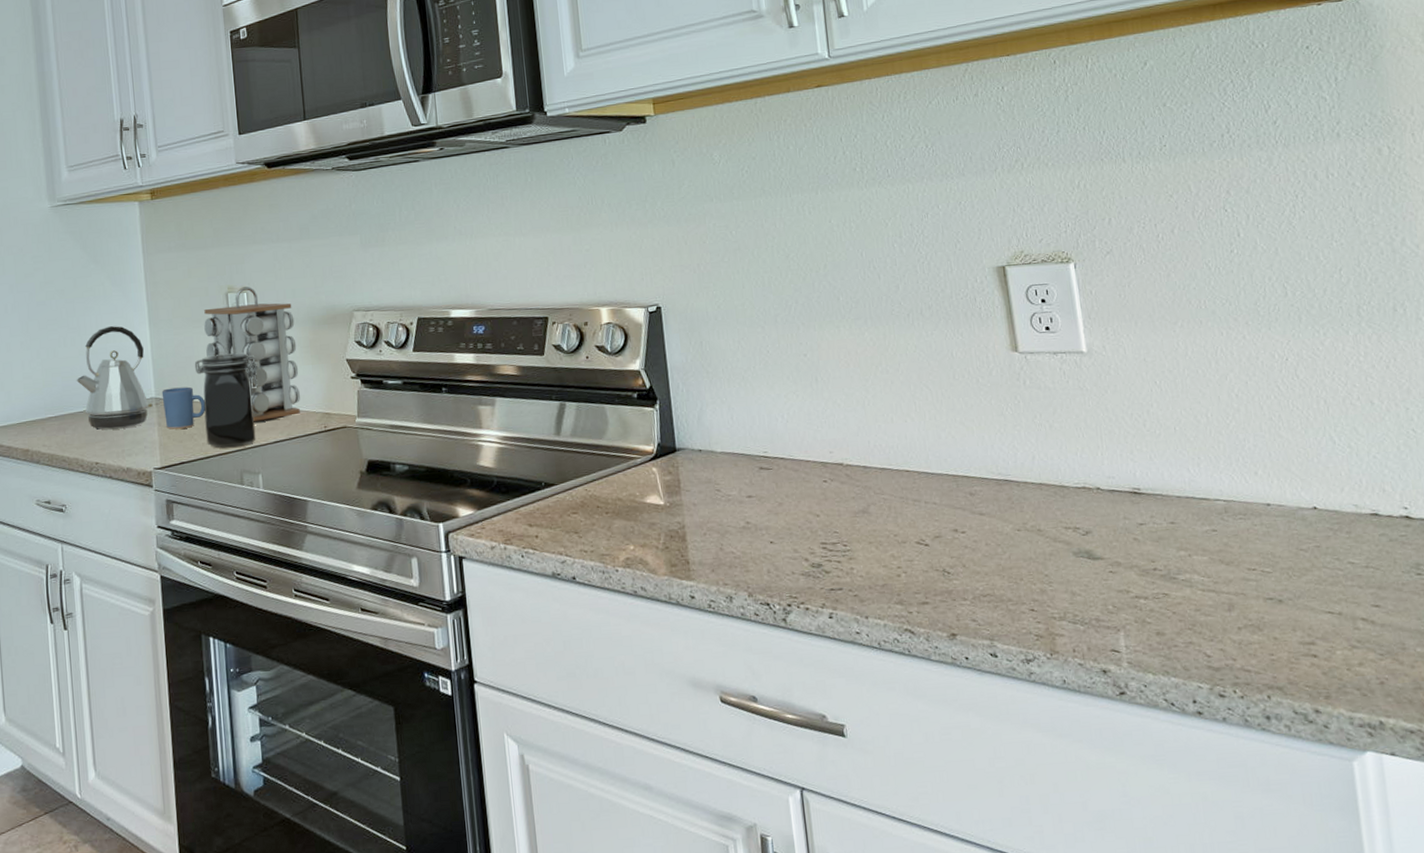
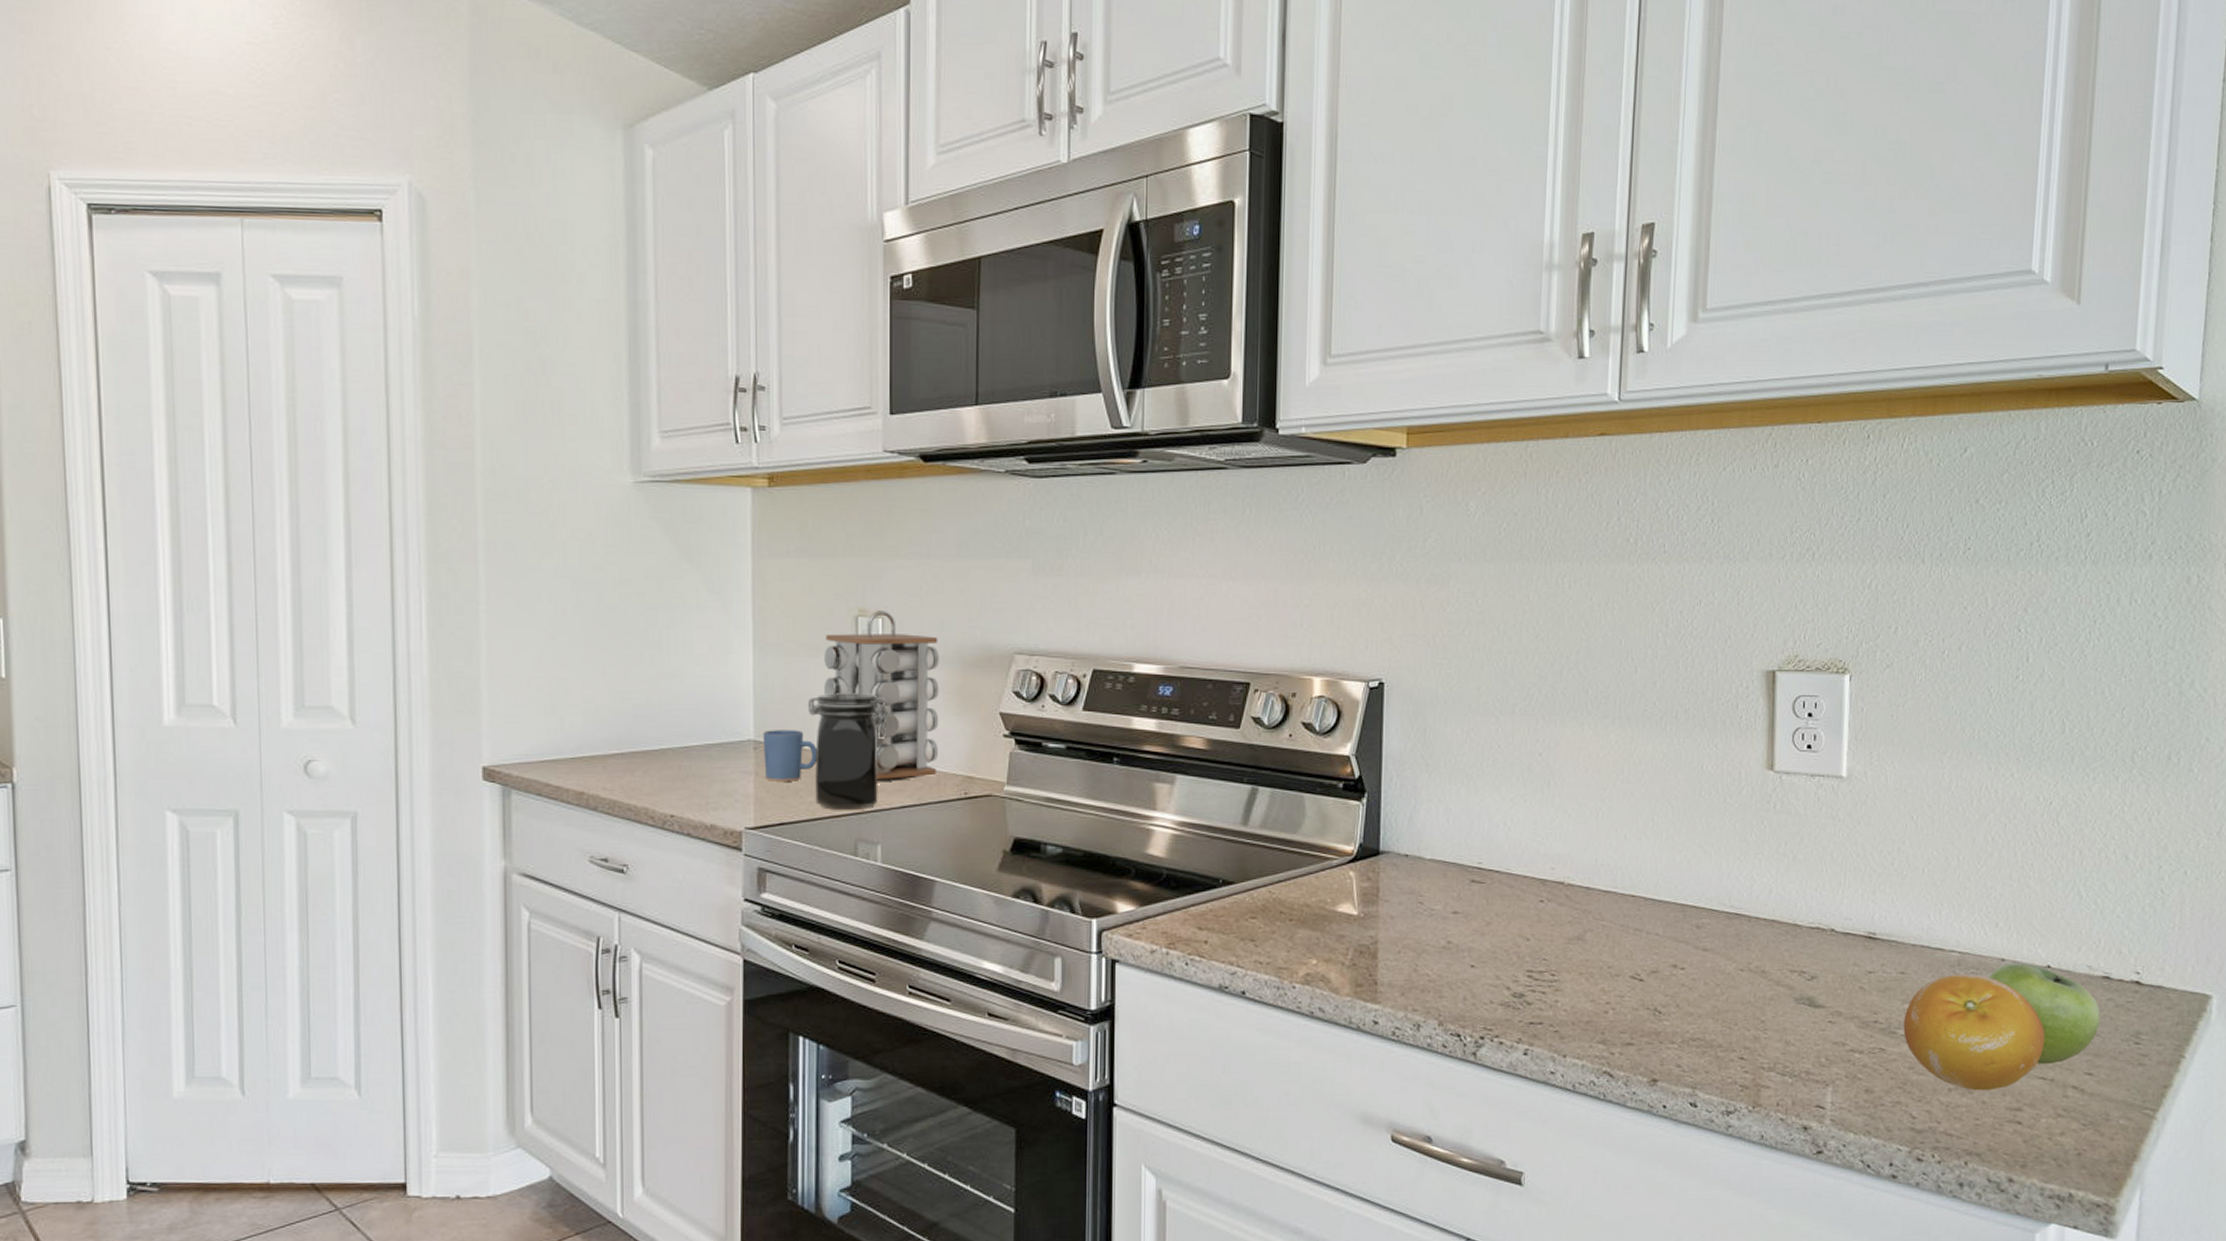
kettle: present [76,326,153,430] -> none [652,645,750,776]
fruit: none [1181,520,1326,628] -> present [1903,974,2045,1091]
fruit: none [1256,505,1377,599] -> present [1987,962,2100,1064]

